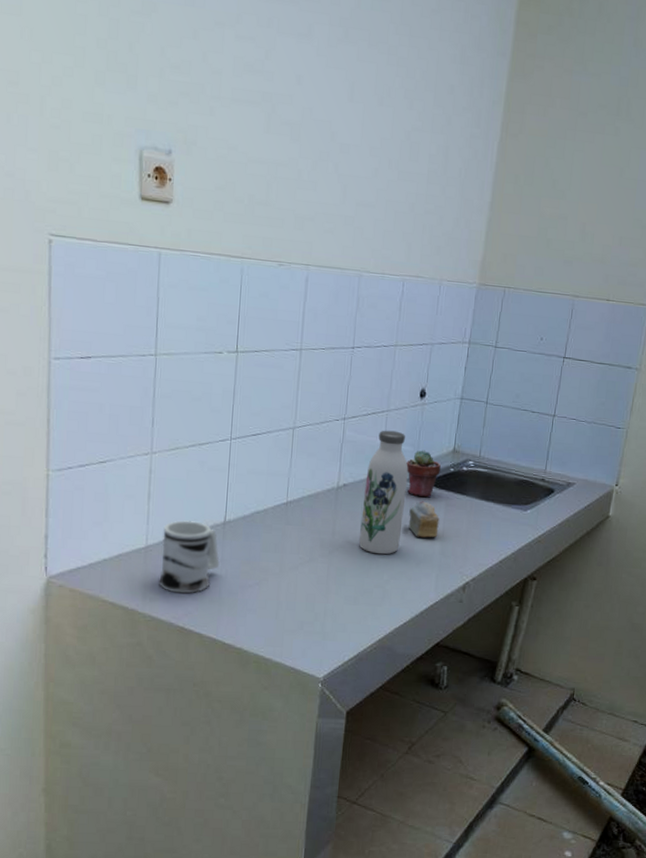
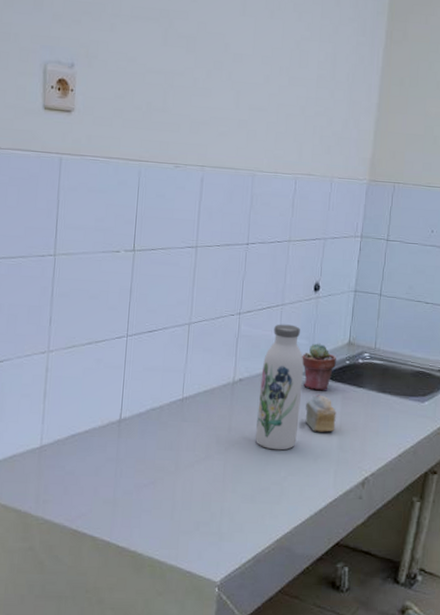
mug: present [159,520,220,594] -> none [52,418,115,495]

